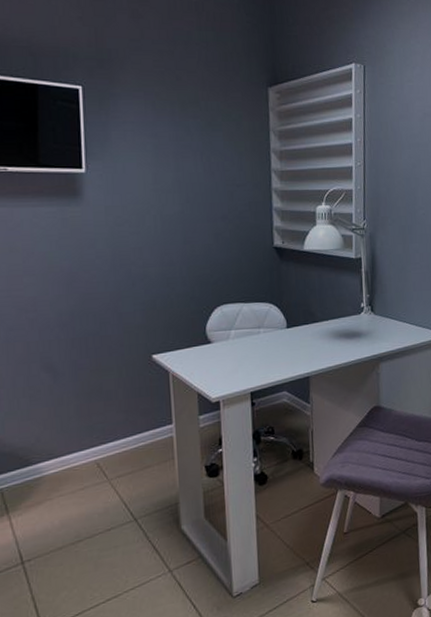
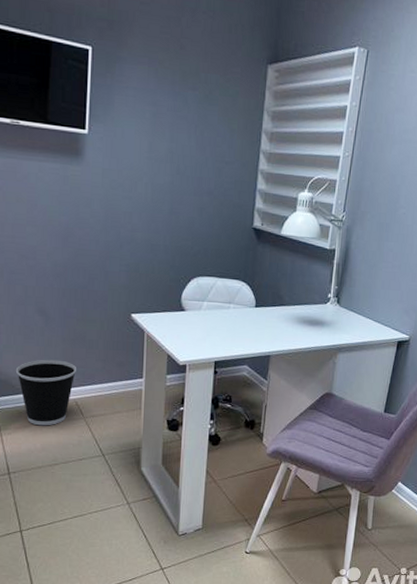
wastebasket: none [22,418,96,499] -> present [15,359,77,426]

